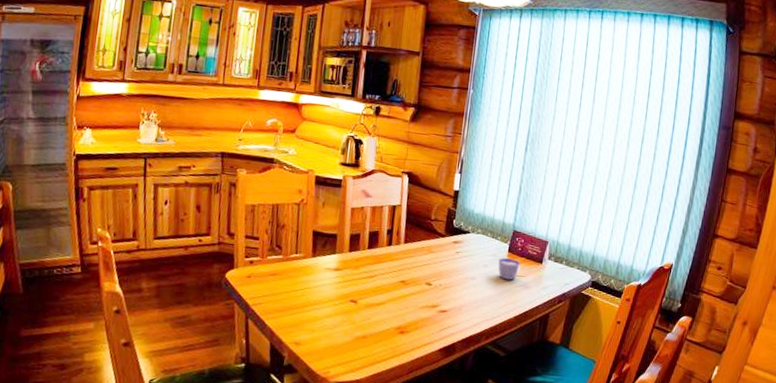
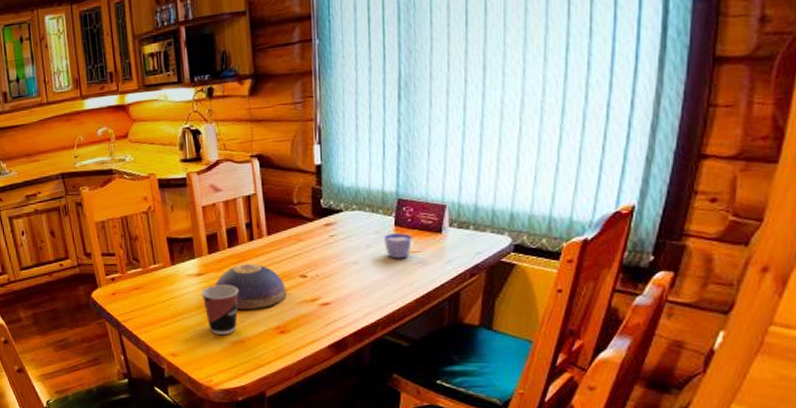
cup: none [335,281,370,329] -> present [201,284,239,334]
decorative bowl: none [350,265,412,308] -> present [215,263,286,309]

